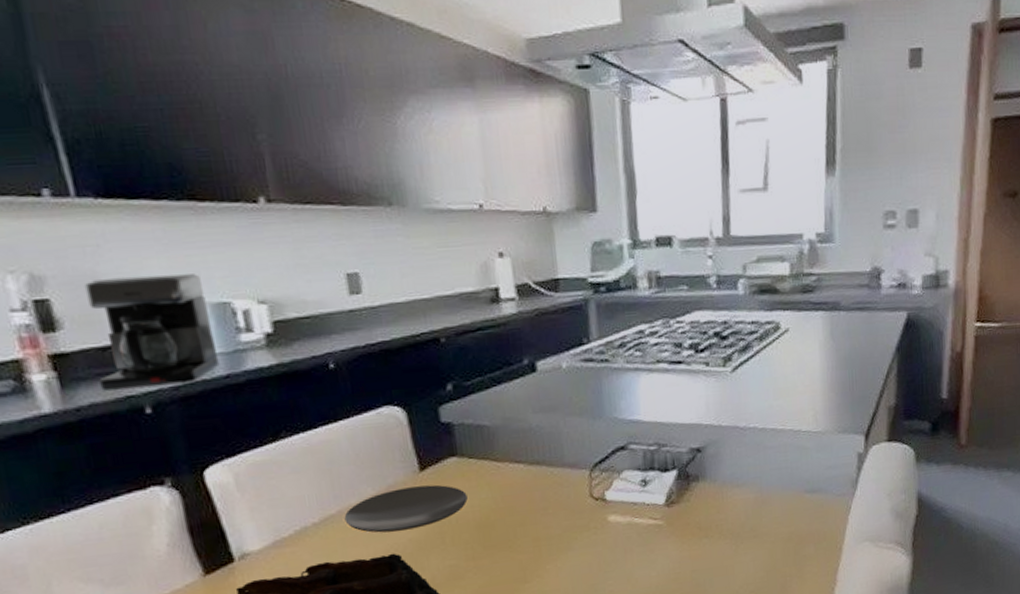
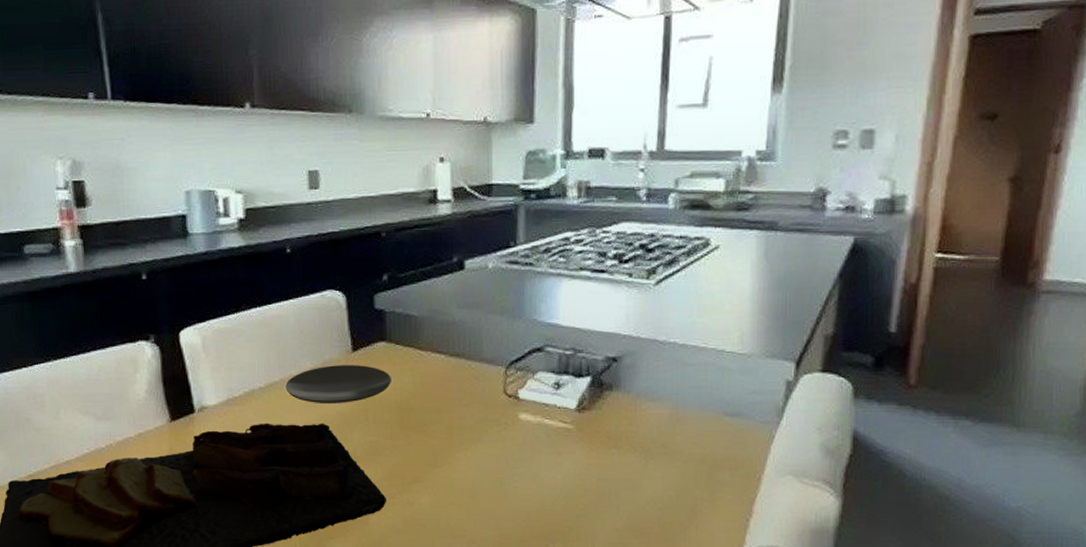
coffee maker: present [84,274,220,391] -> none [109,165,201,259]

